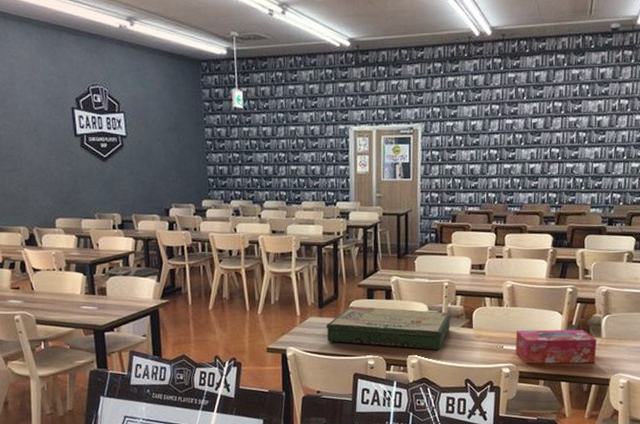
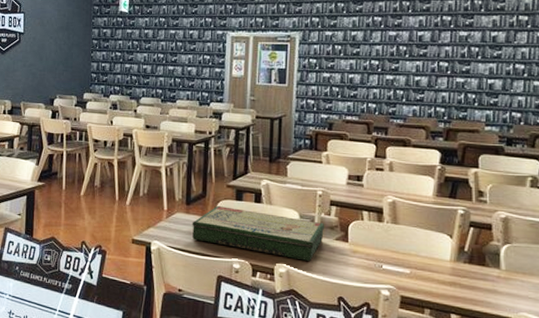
tissue box: present [515,329,596,364] -> none [396,250,494,297]

